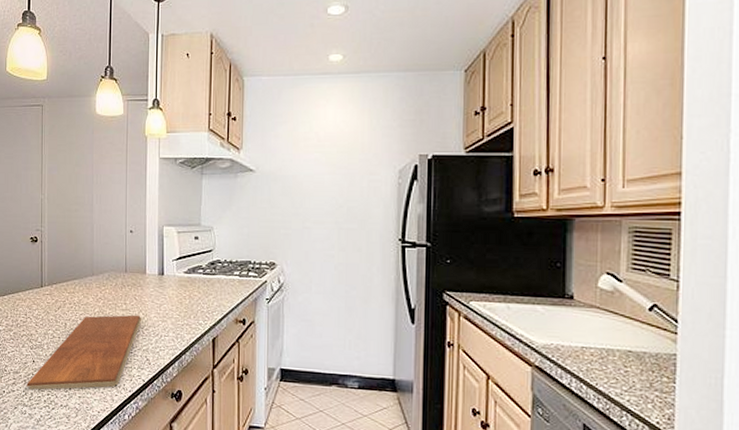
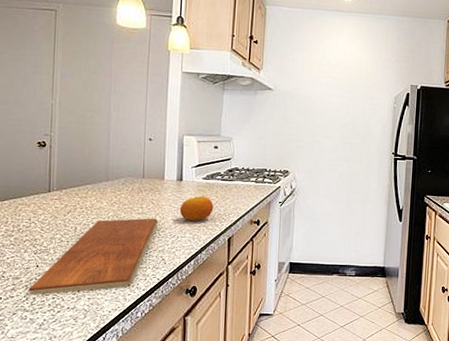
fruit: none [162,291,196,320] -> present [179,195,214,222]

